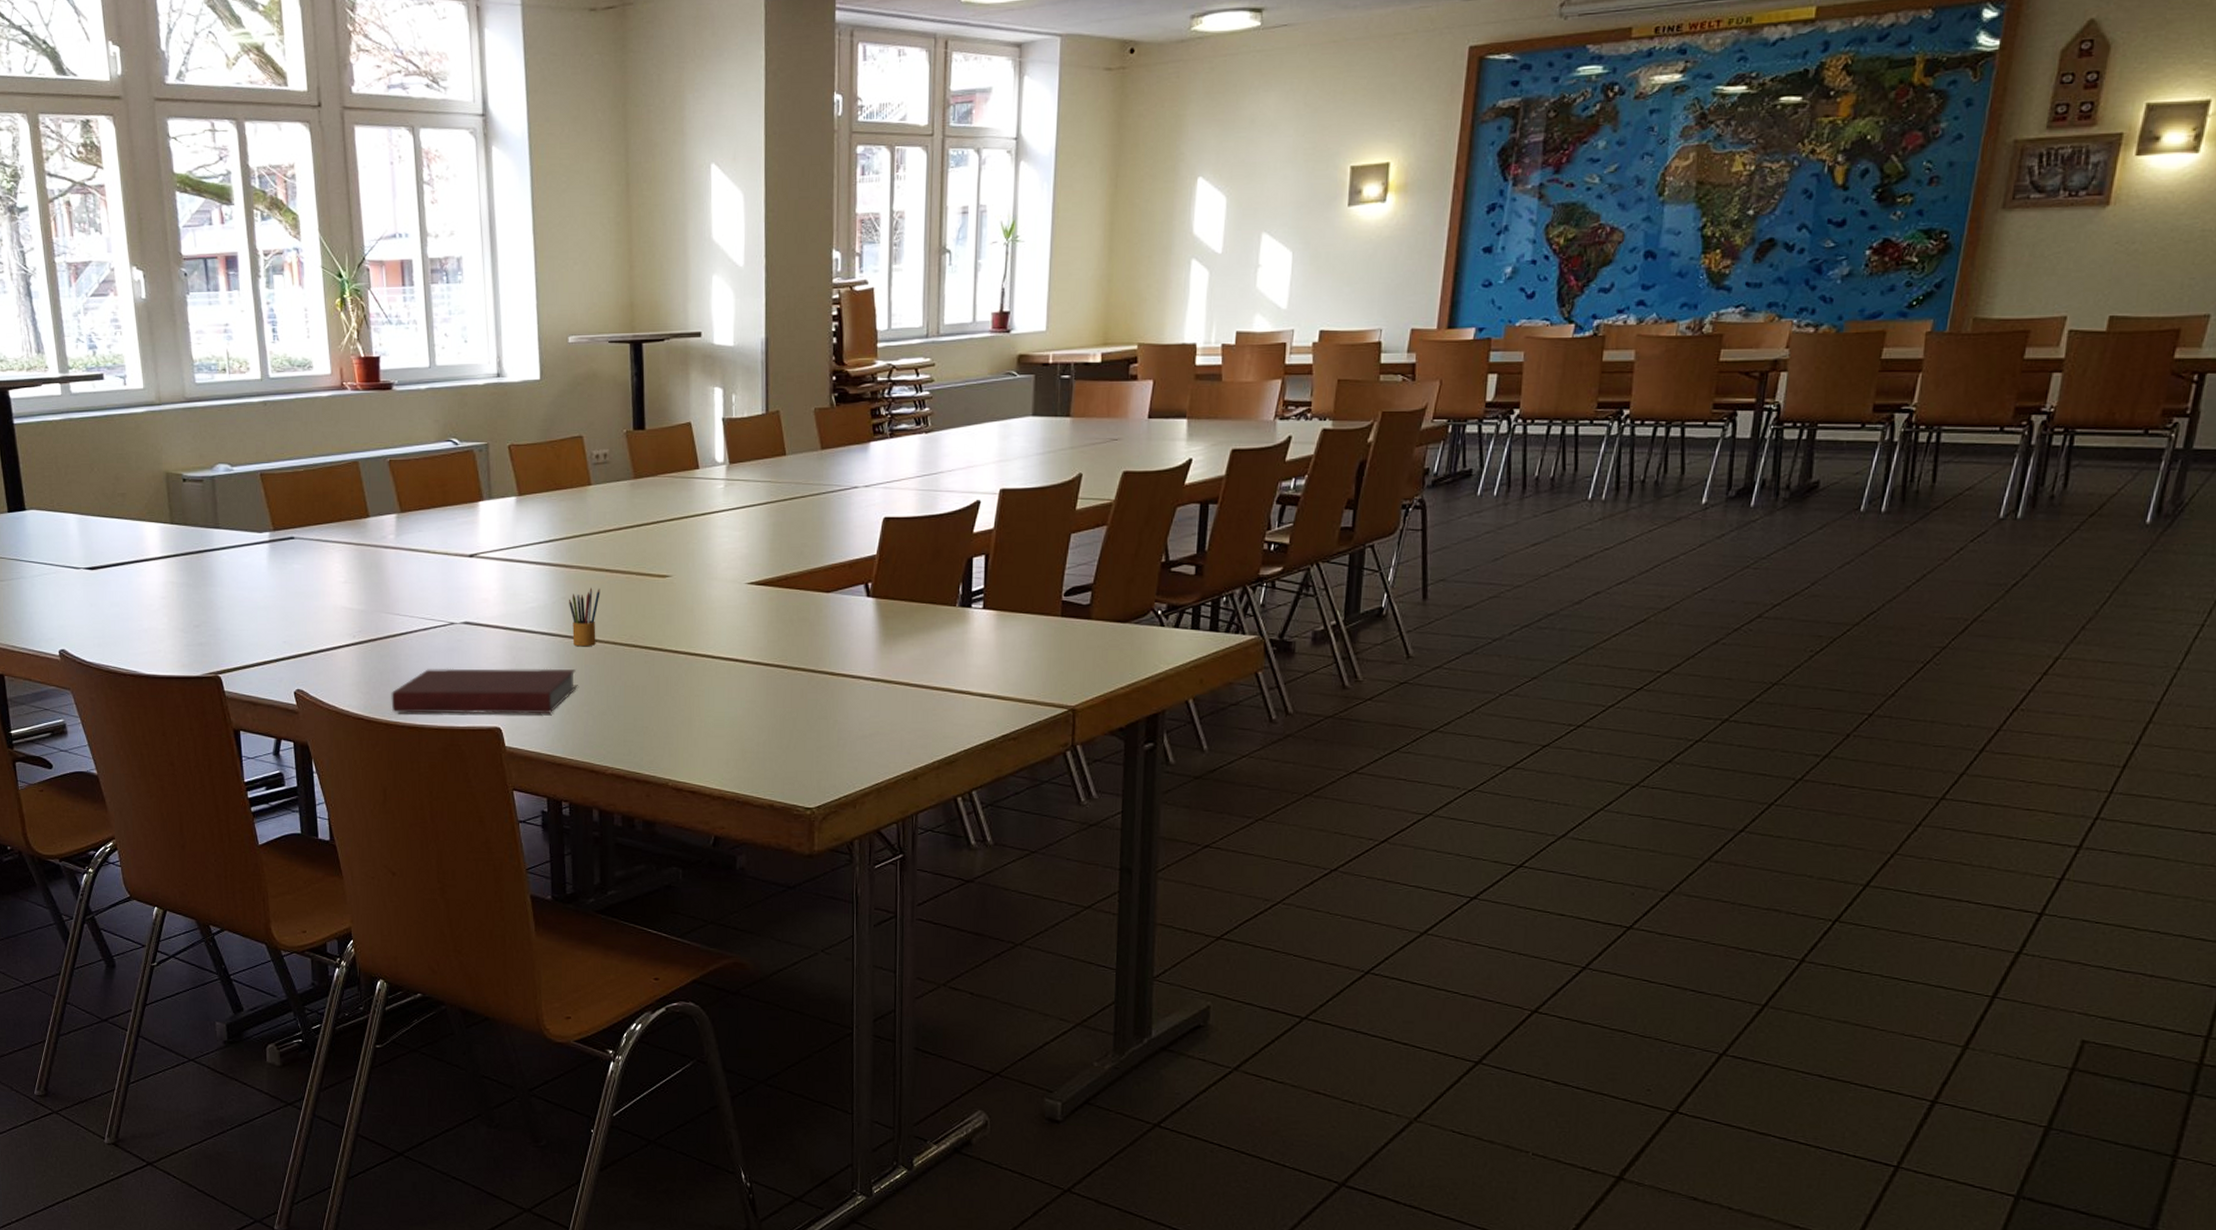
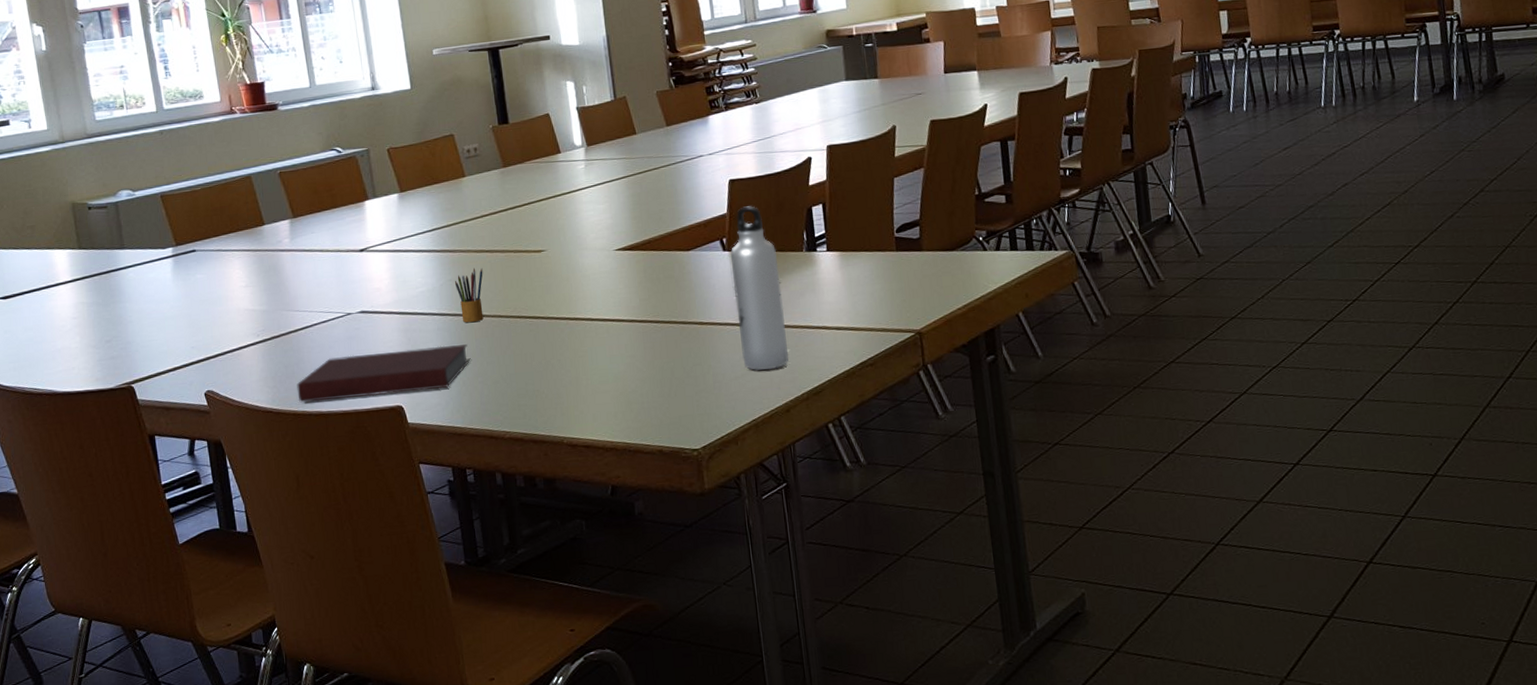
water bottle: none [873,549,926,733] -> present [731,206,789,371]

